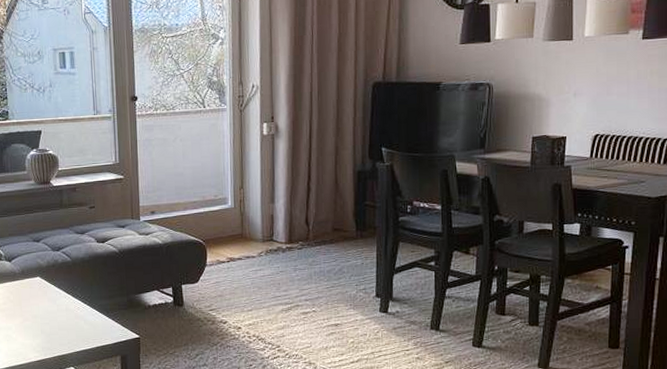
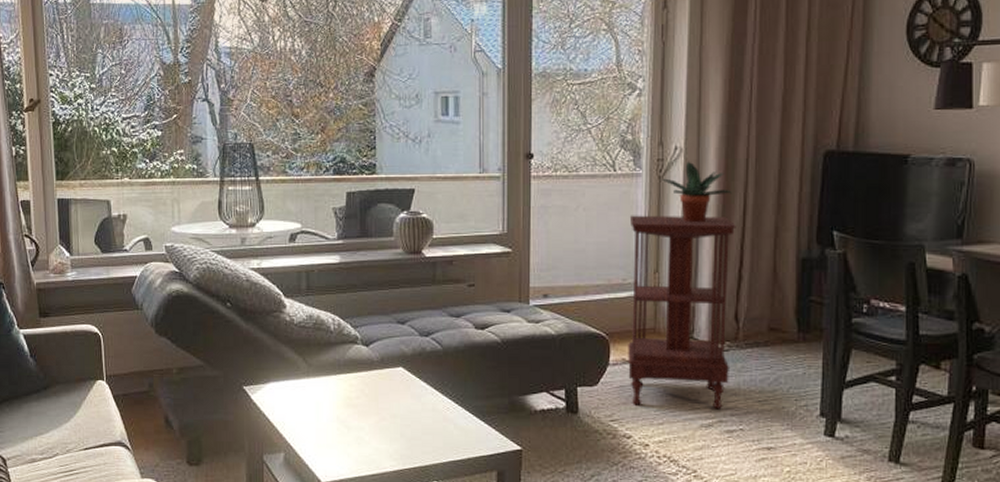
side table: none [218,141,304,297] -> present [628,215,736,410]
potted plant: none [242,96,300,147] -> present [661,161,732,223]

